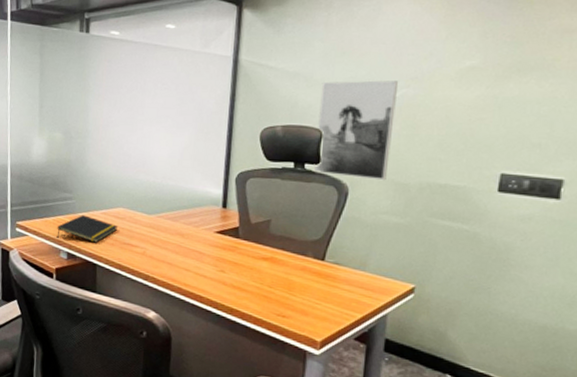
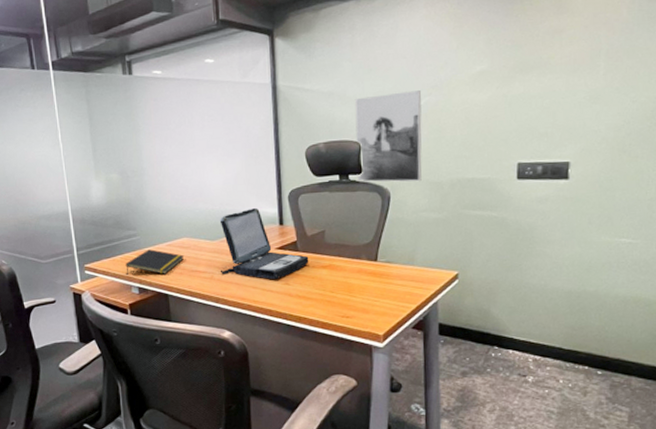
laptop: none [154,185,250,265] -> present [219,207,309,279]

